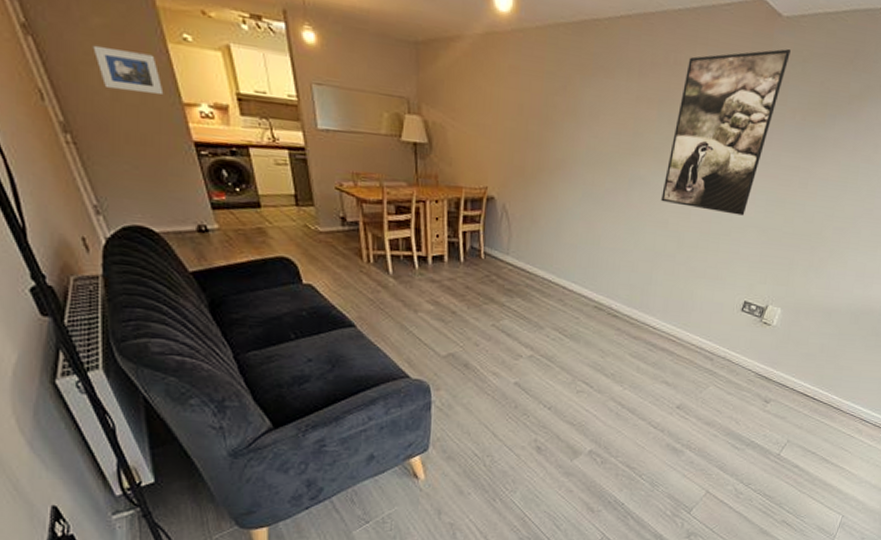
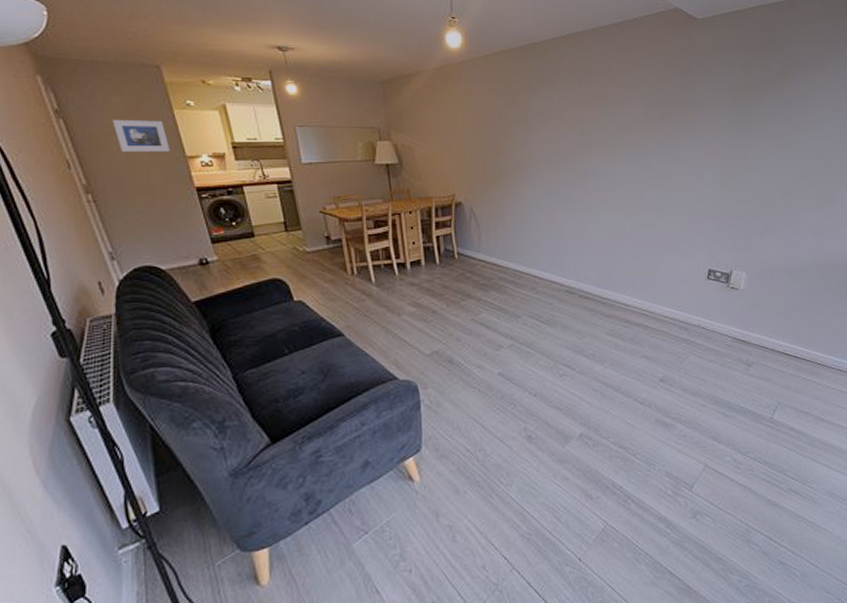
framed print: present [661,49,791,216] -> none [614,45,710,191]

